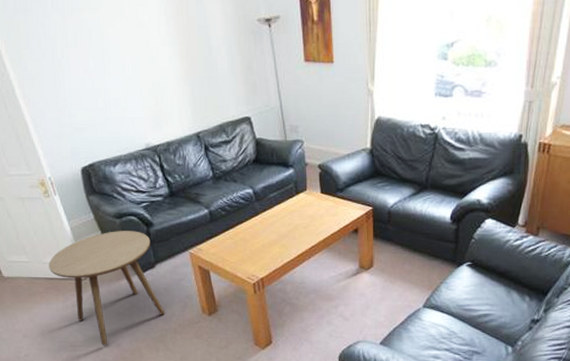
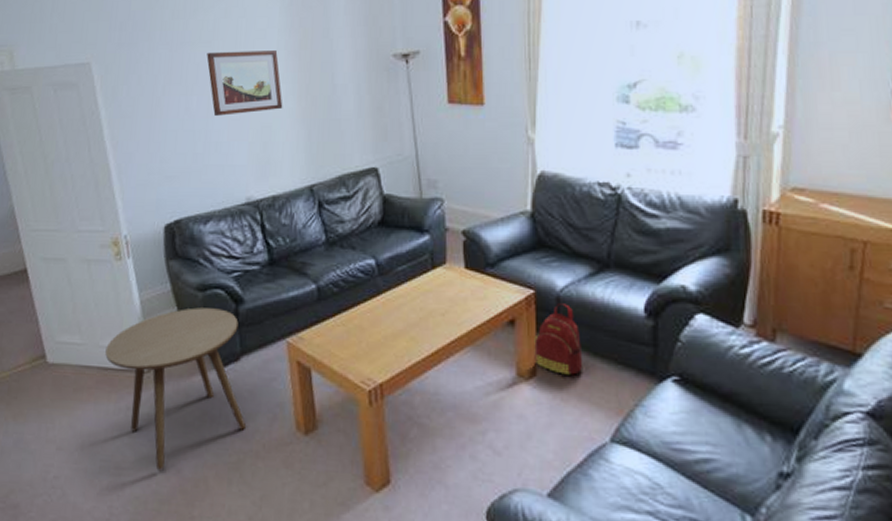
wall art: none [96,16,168,75] -> present [206,51,283,116]
backpack: none [372,216,406,266] -> present [534,303,583,377]

